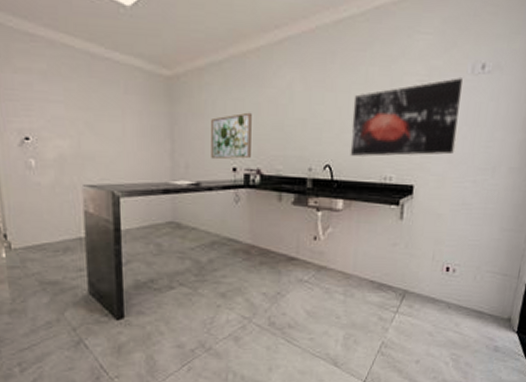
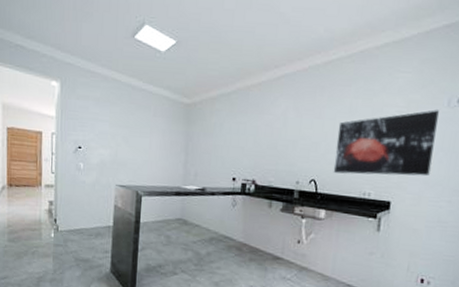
wall art: present [211,112,252,160] -> none [216,133,251,171]

